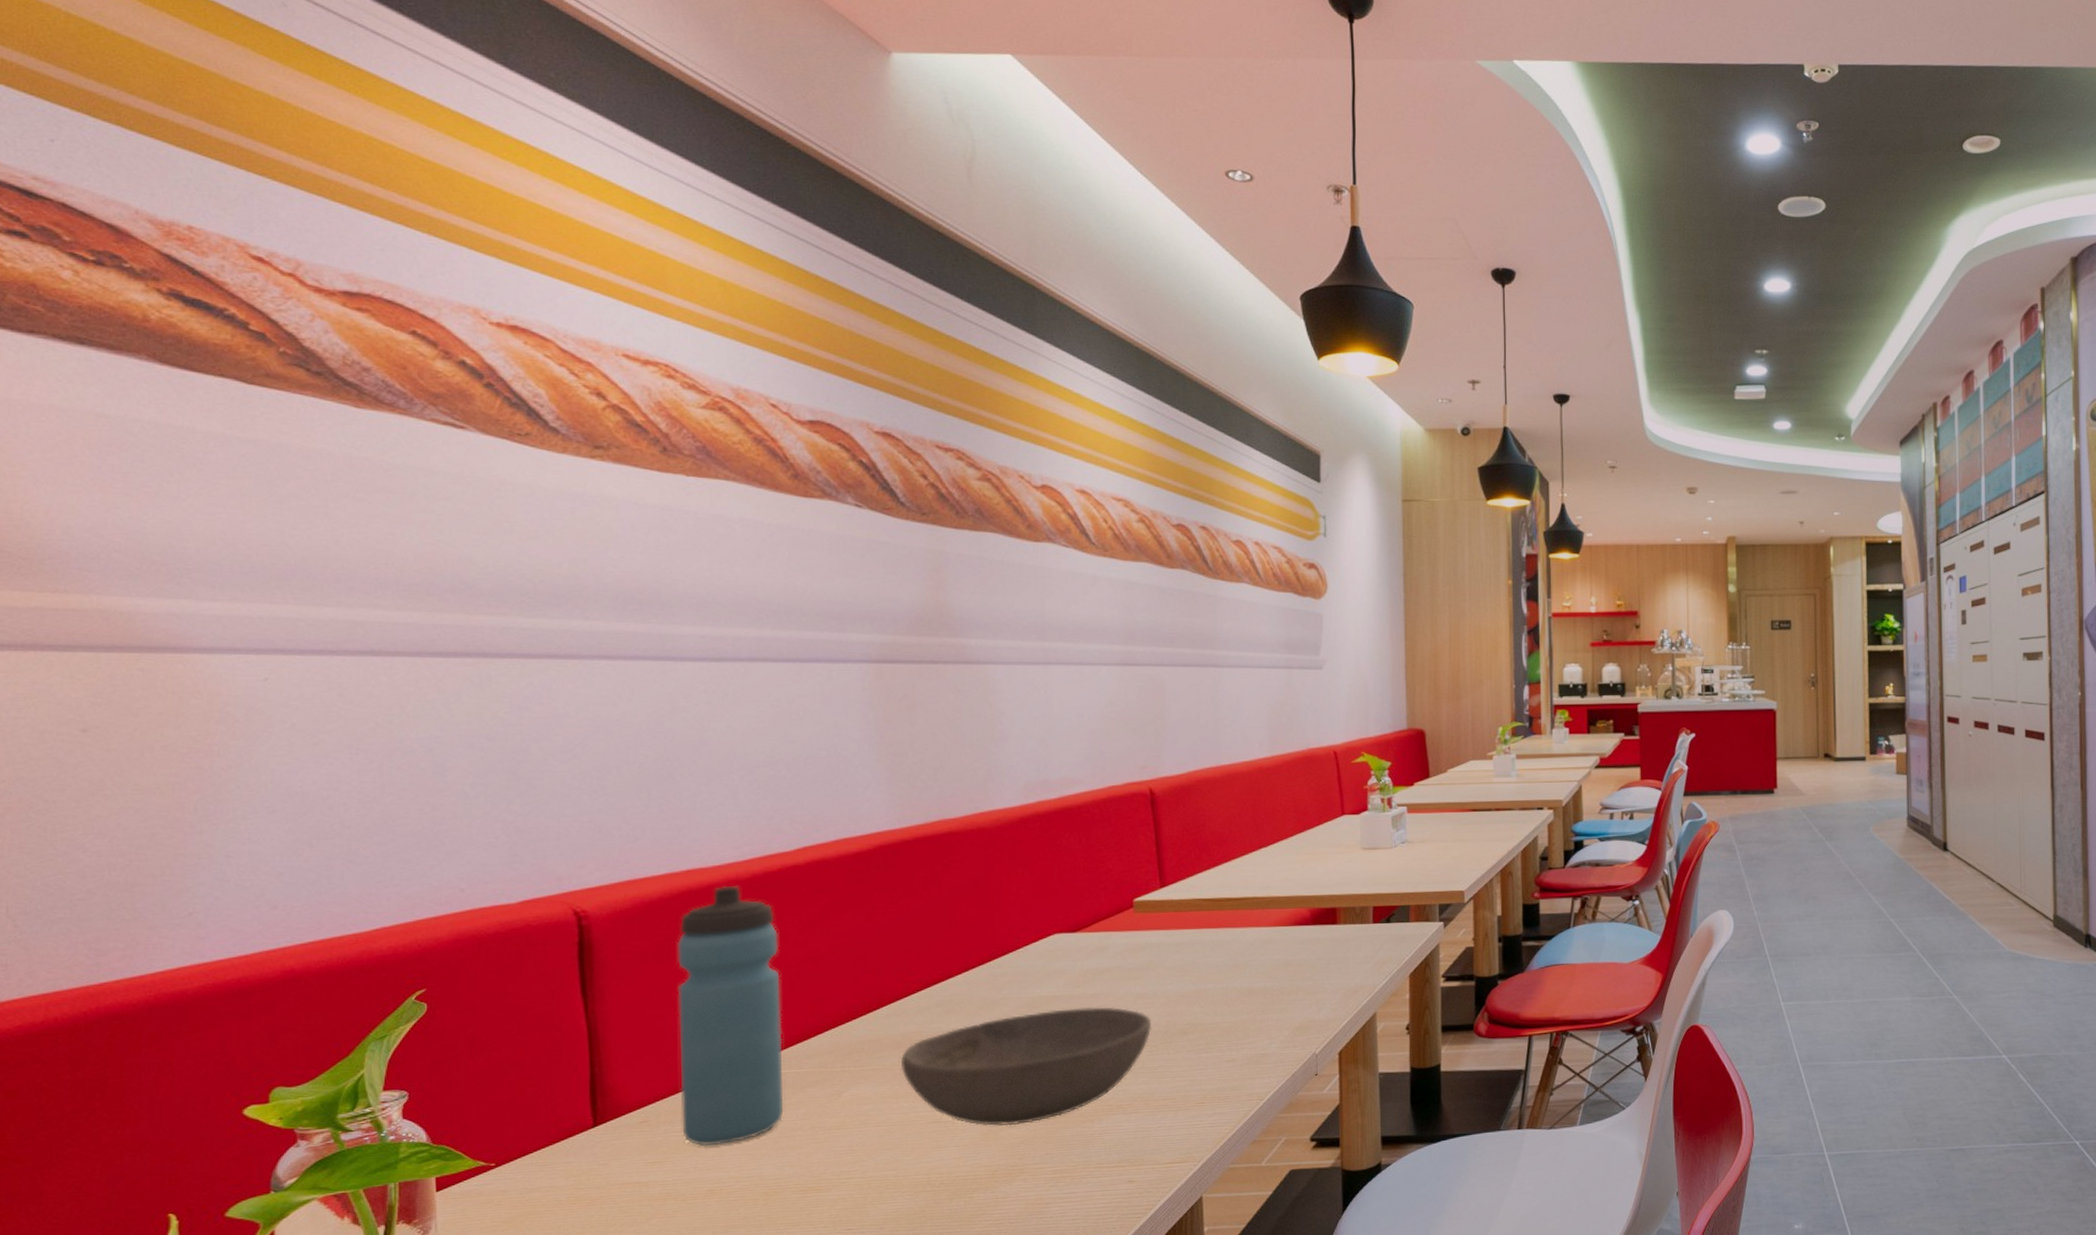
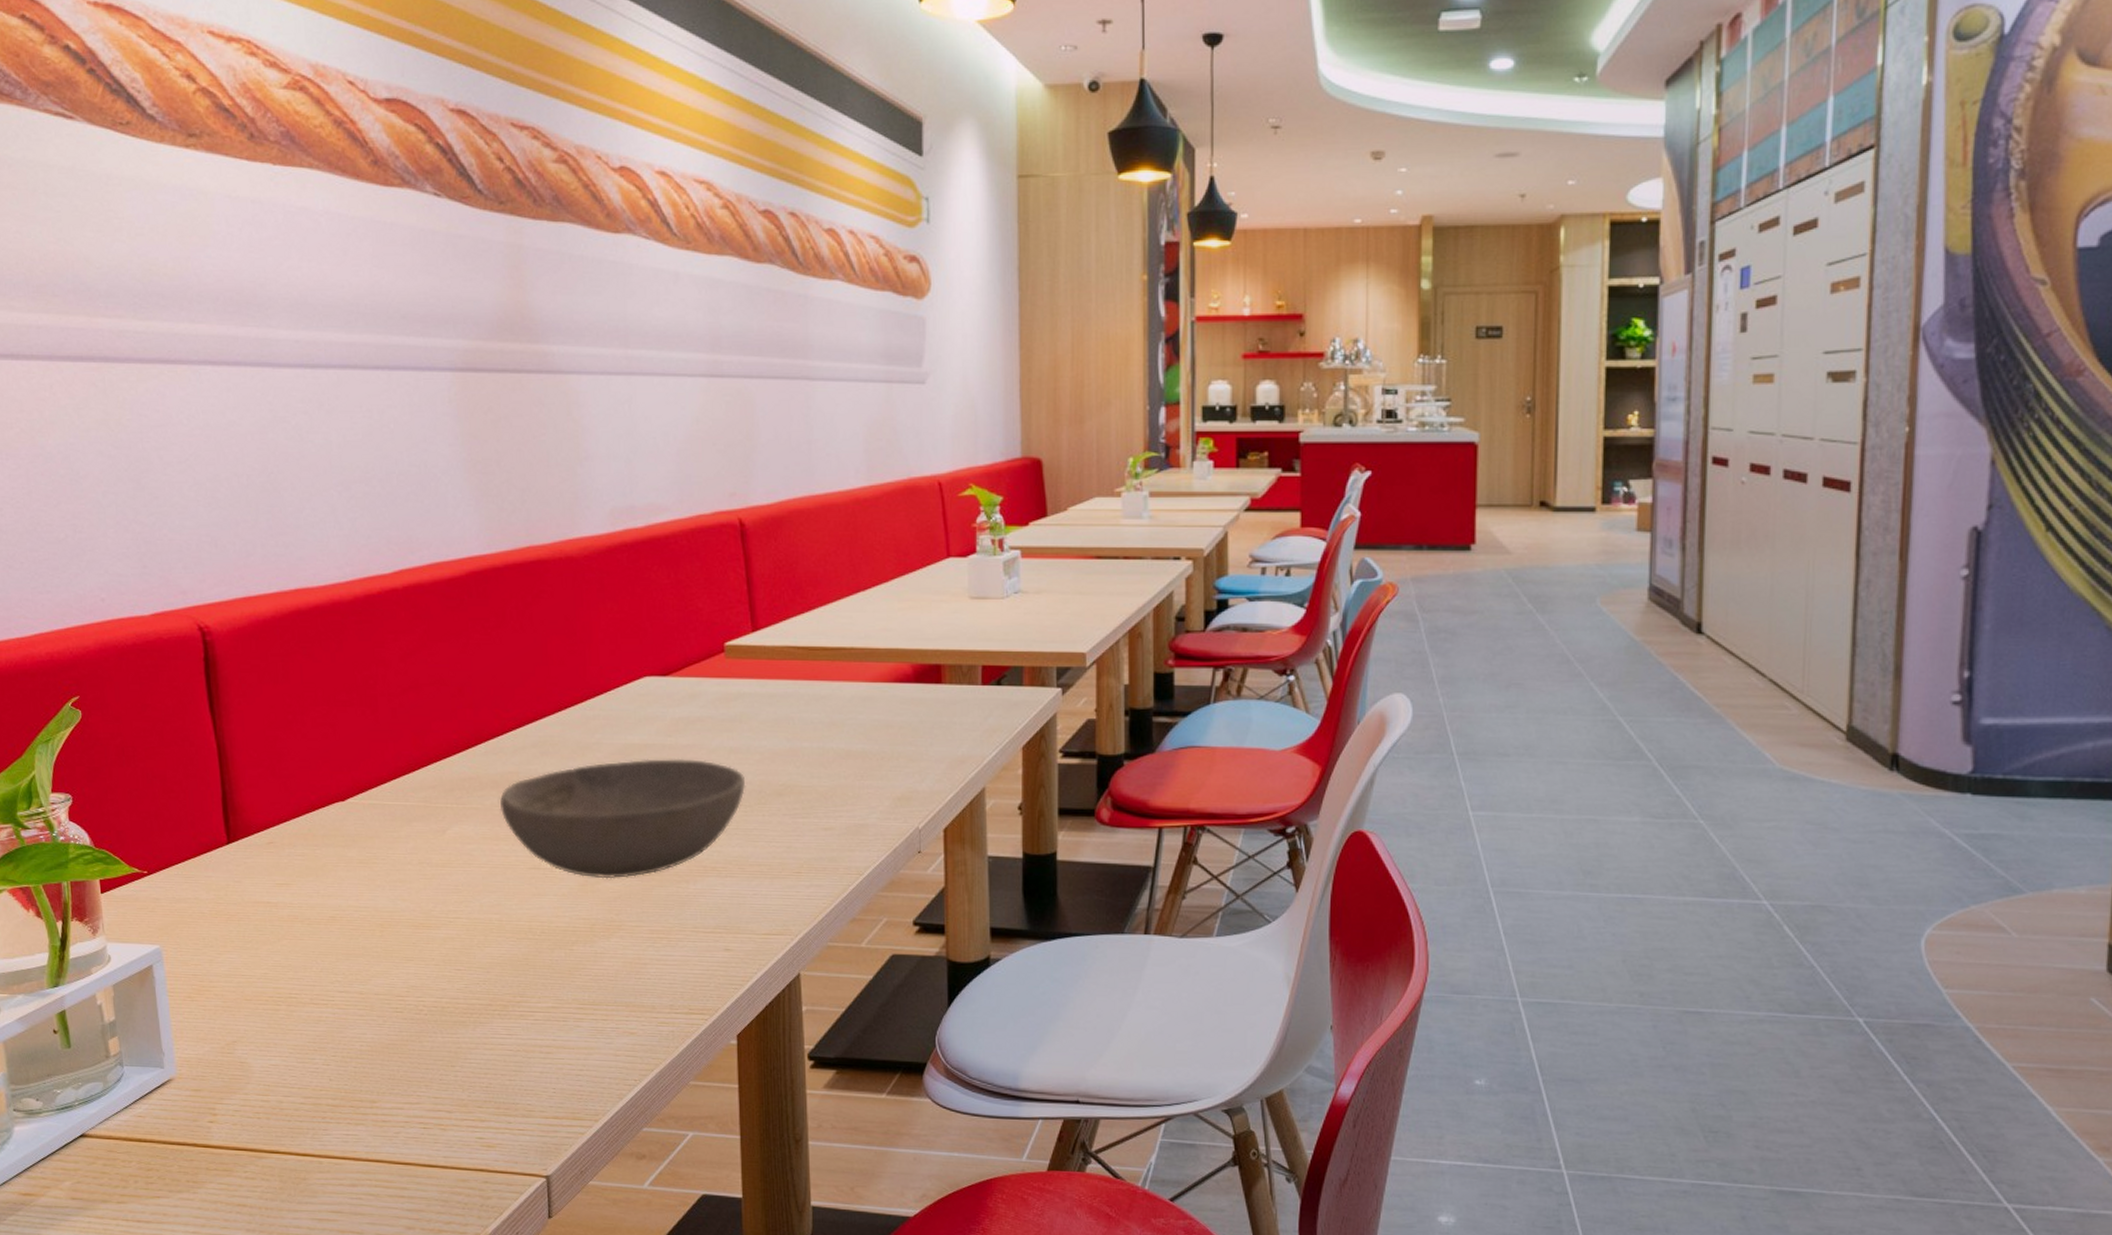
water bottle: present [677,885,784,1147] -> none [290,607,394,873]

